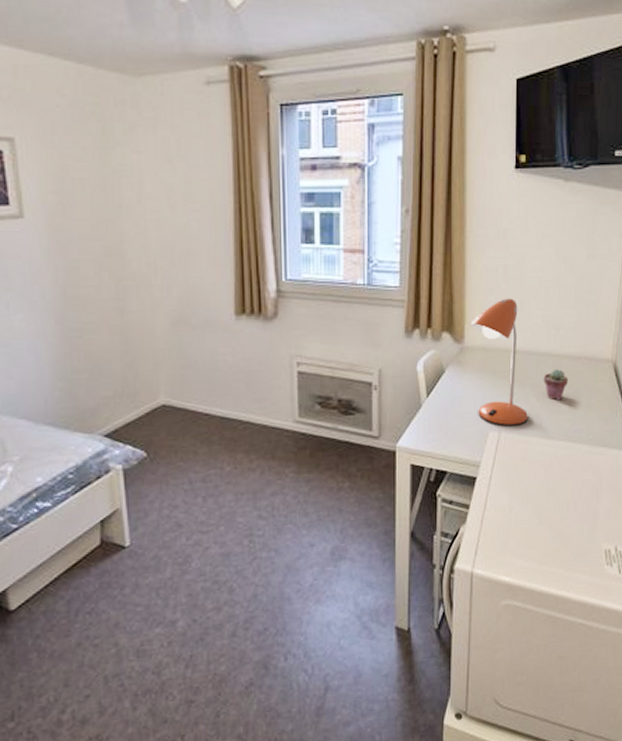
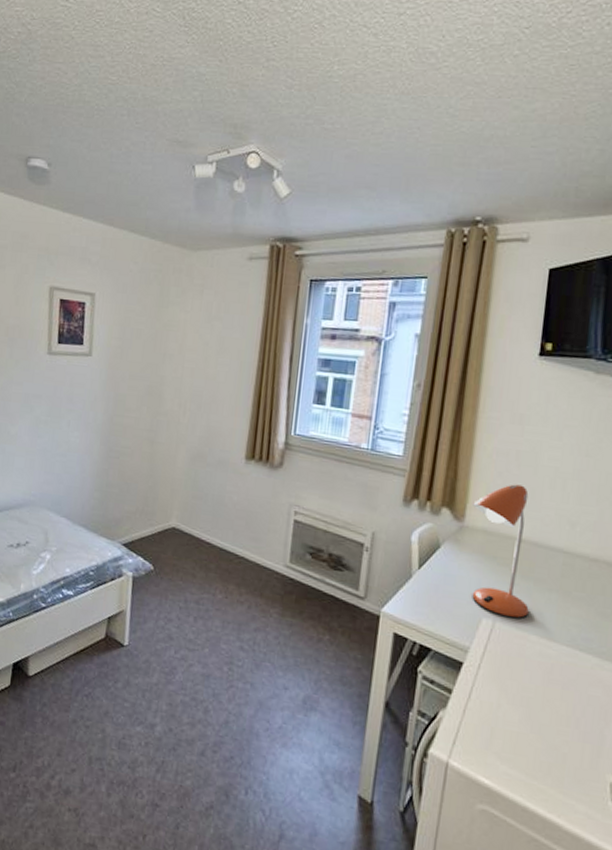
potted succulent: present [543,369,569,401] -> none [550,567,582,602]

